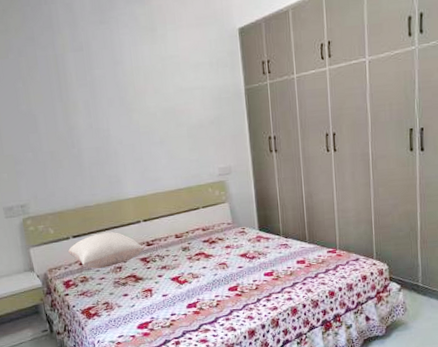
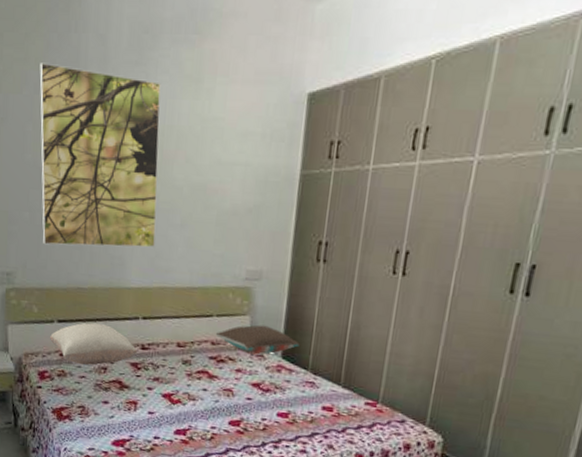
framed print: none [20,31,142,177] -> present [39,63,161,248]
pillow: none [204,207,271,233] -> present [215,325,301,355]

